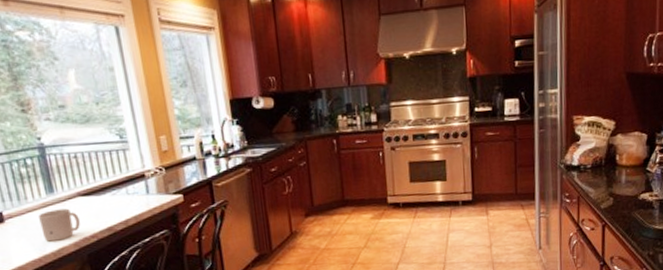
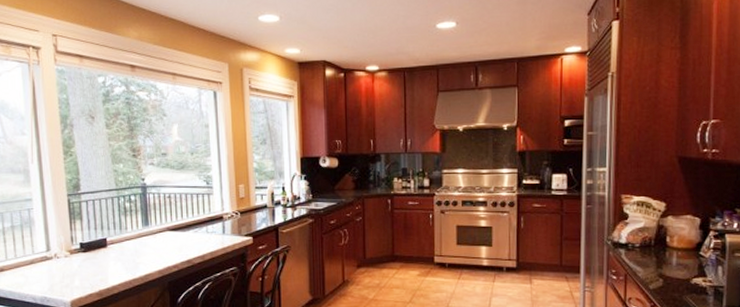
mug: present [38,208,80,242] -> none [134,240,166,267]

